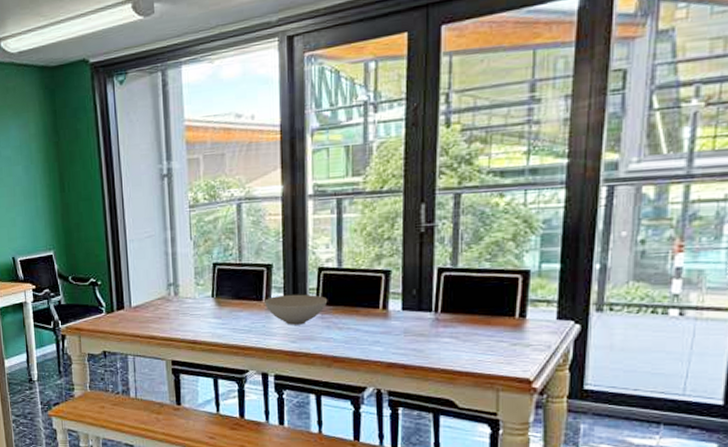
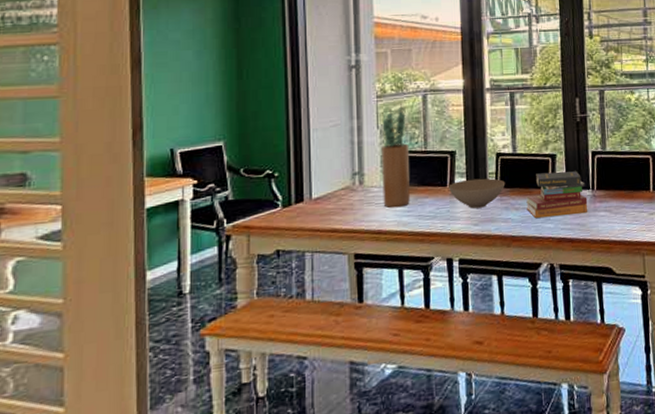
vase: none [195,212,224,320] -> present [382,103,410,208]
books: none [352,290,428,340] -> present [526,171,588,219]

